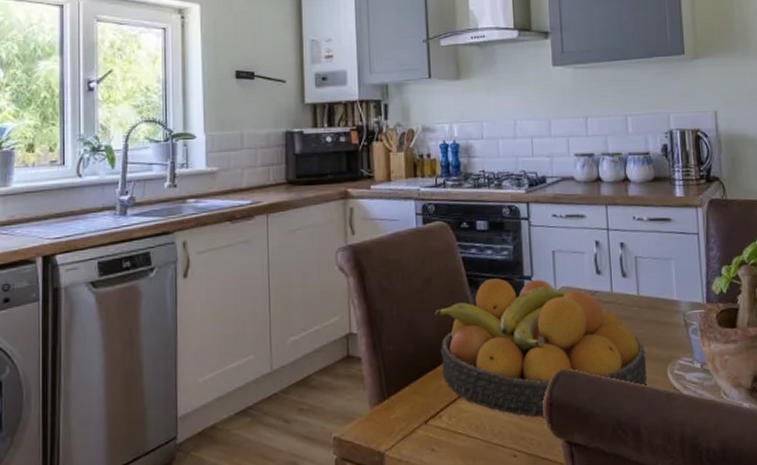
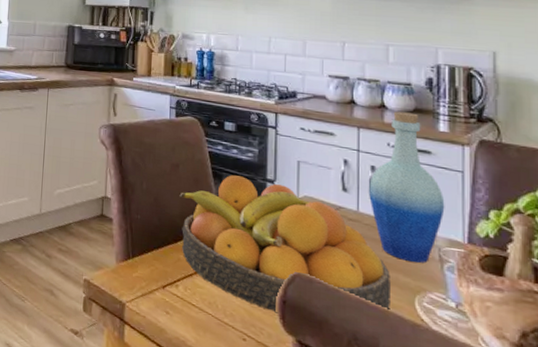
bottle: none [620,182,686,333] -> present [369,111,445,263]

